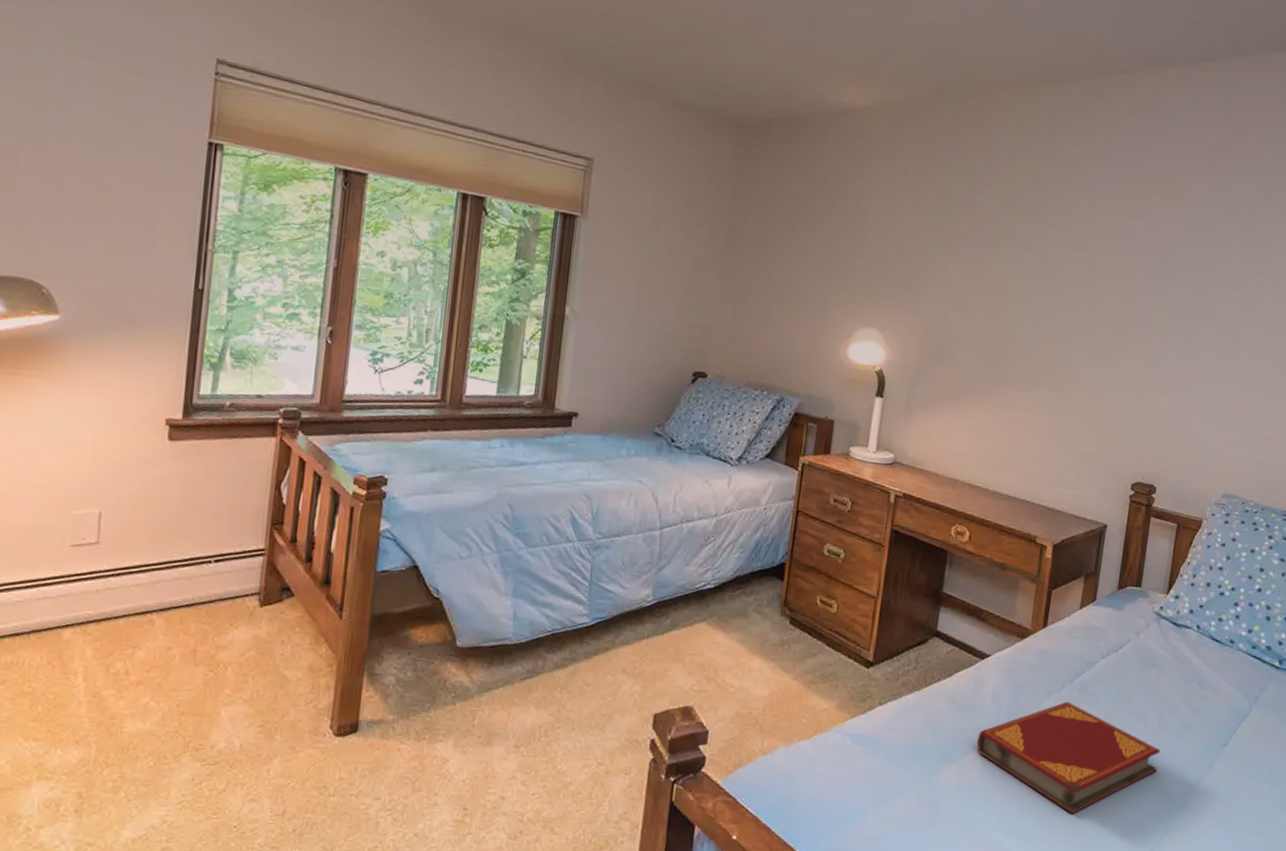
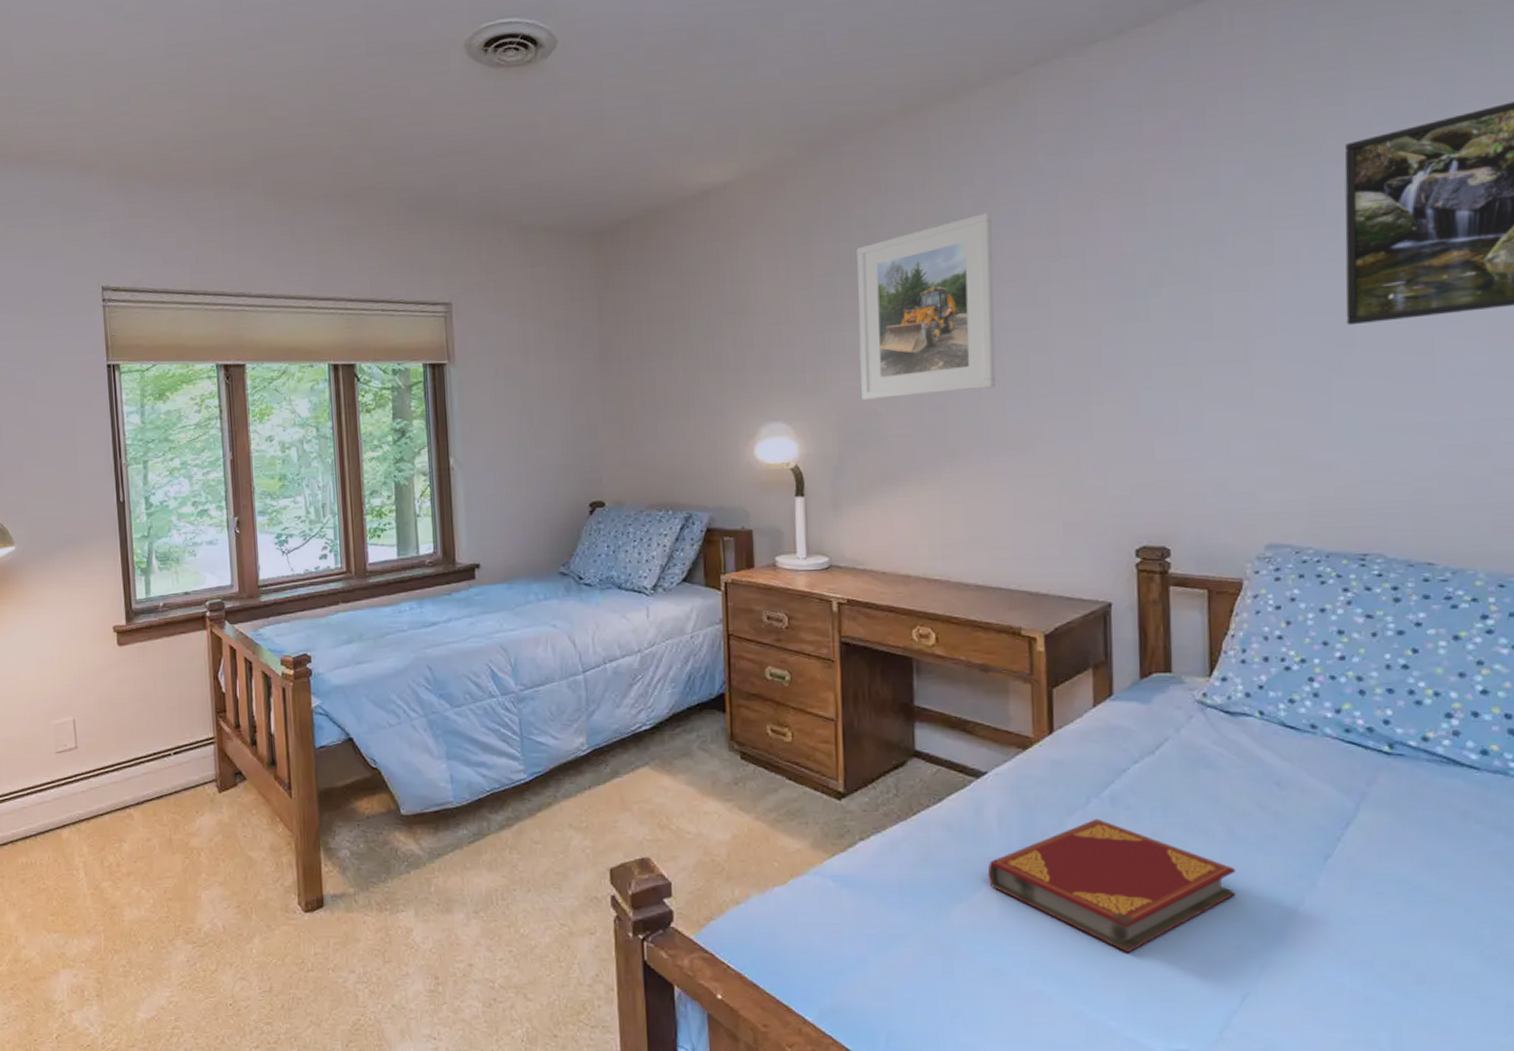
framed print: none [944,184,1071,332] -> present [856,213,996,400]

